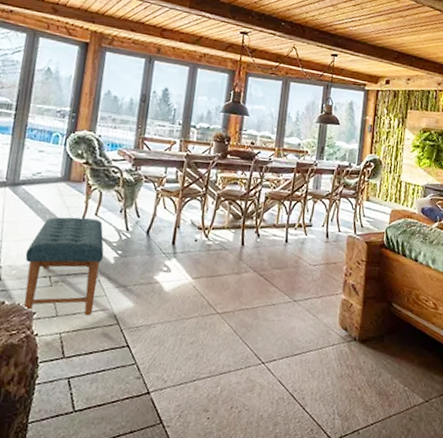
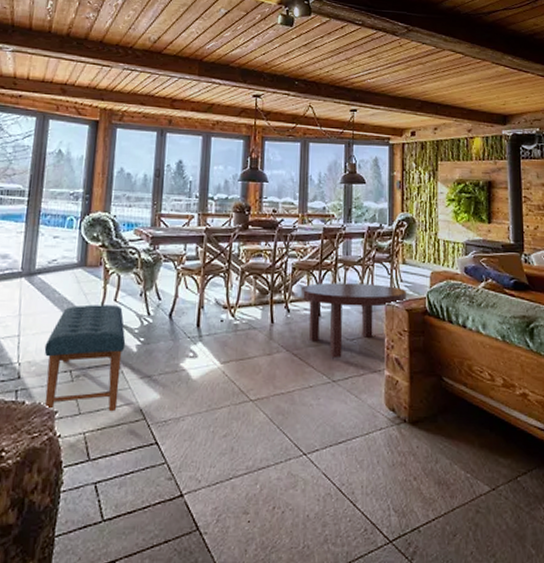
coffee table: none [270,212,368,281] -> present [300,282,407,359]

